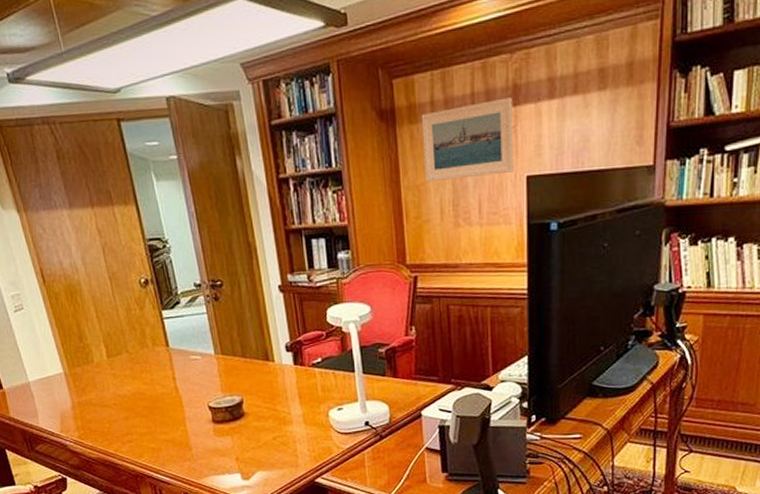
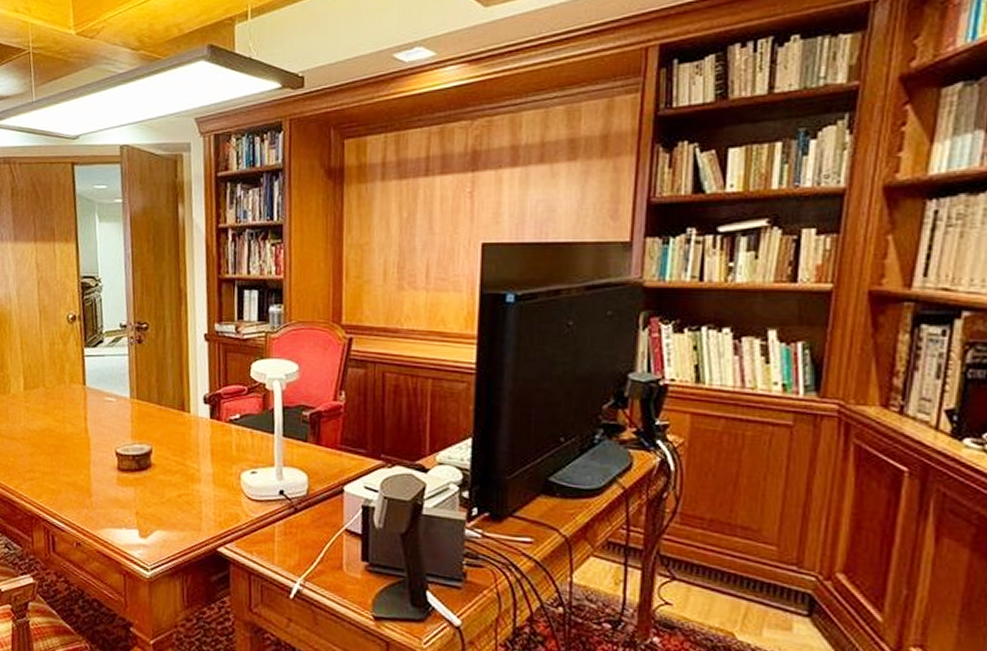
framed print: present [421,97,514,183] -> none [370,163,470,242]

